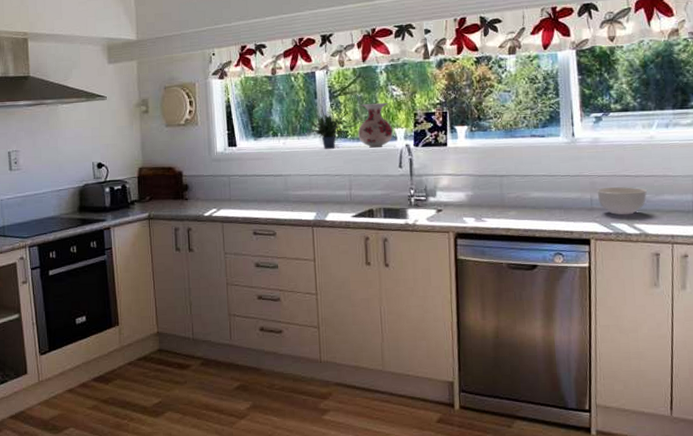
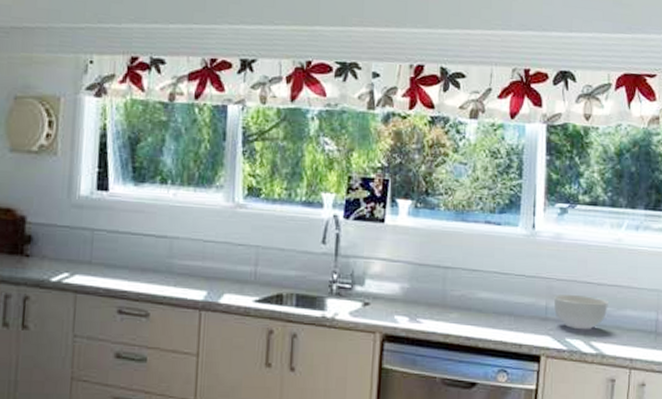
potted plant: present [300,102,357,150] -> none [200,144,274,211]
vase: present [357,102,393,149] -> none [273,155,319,216]

